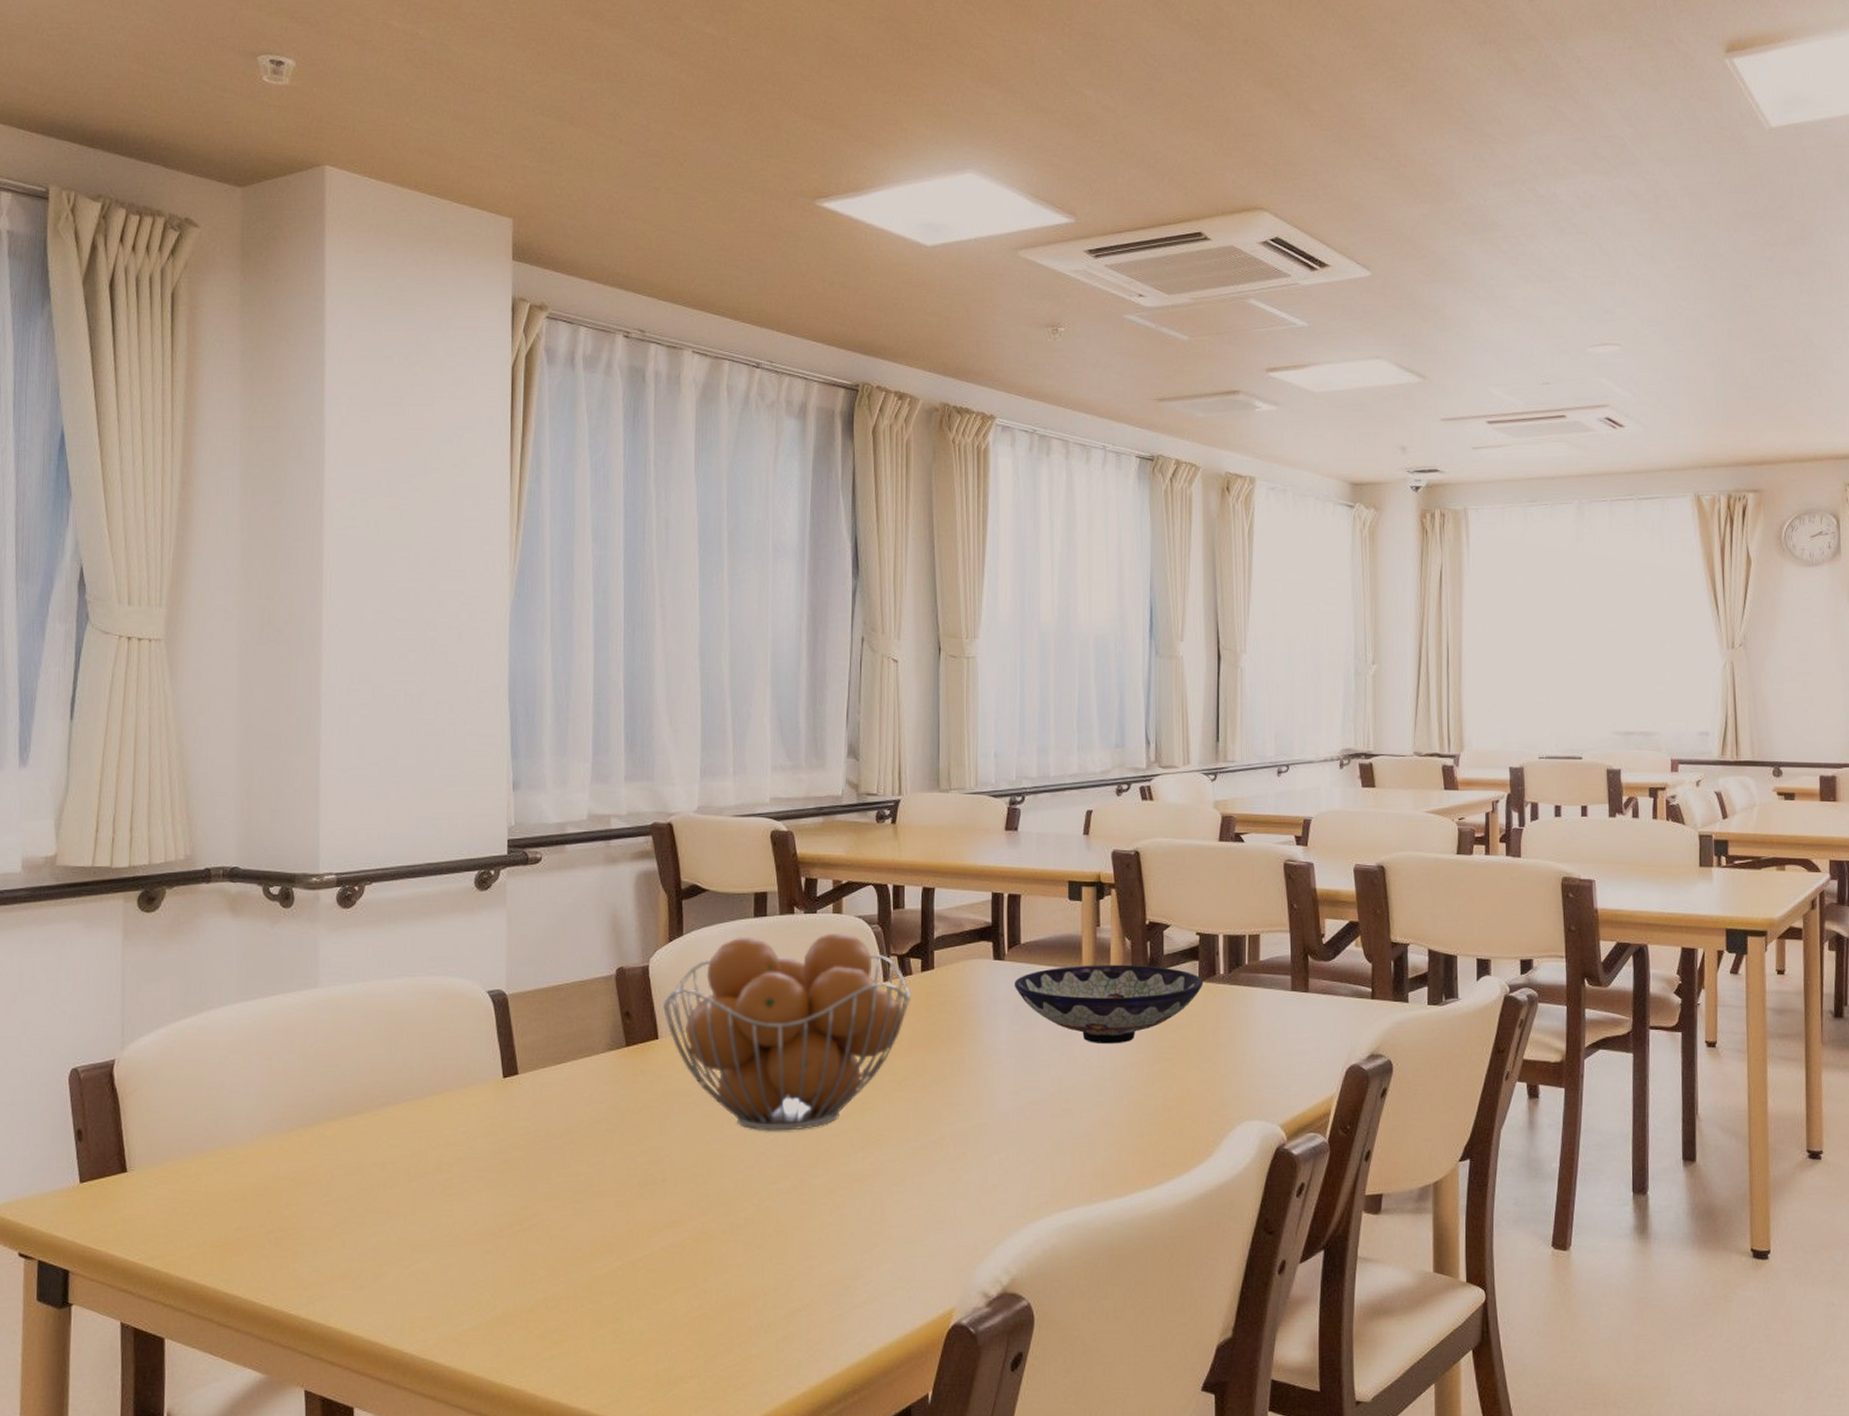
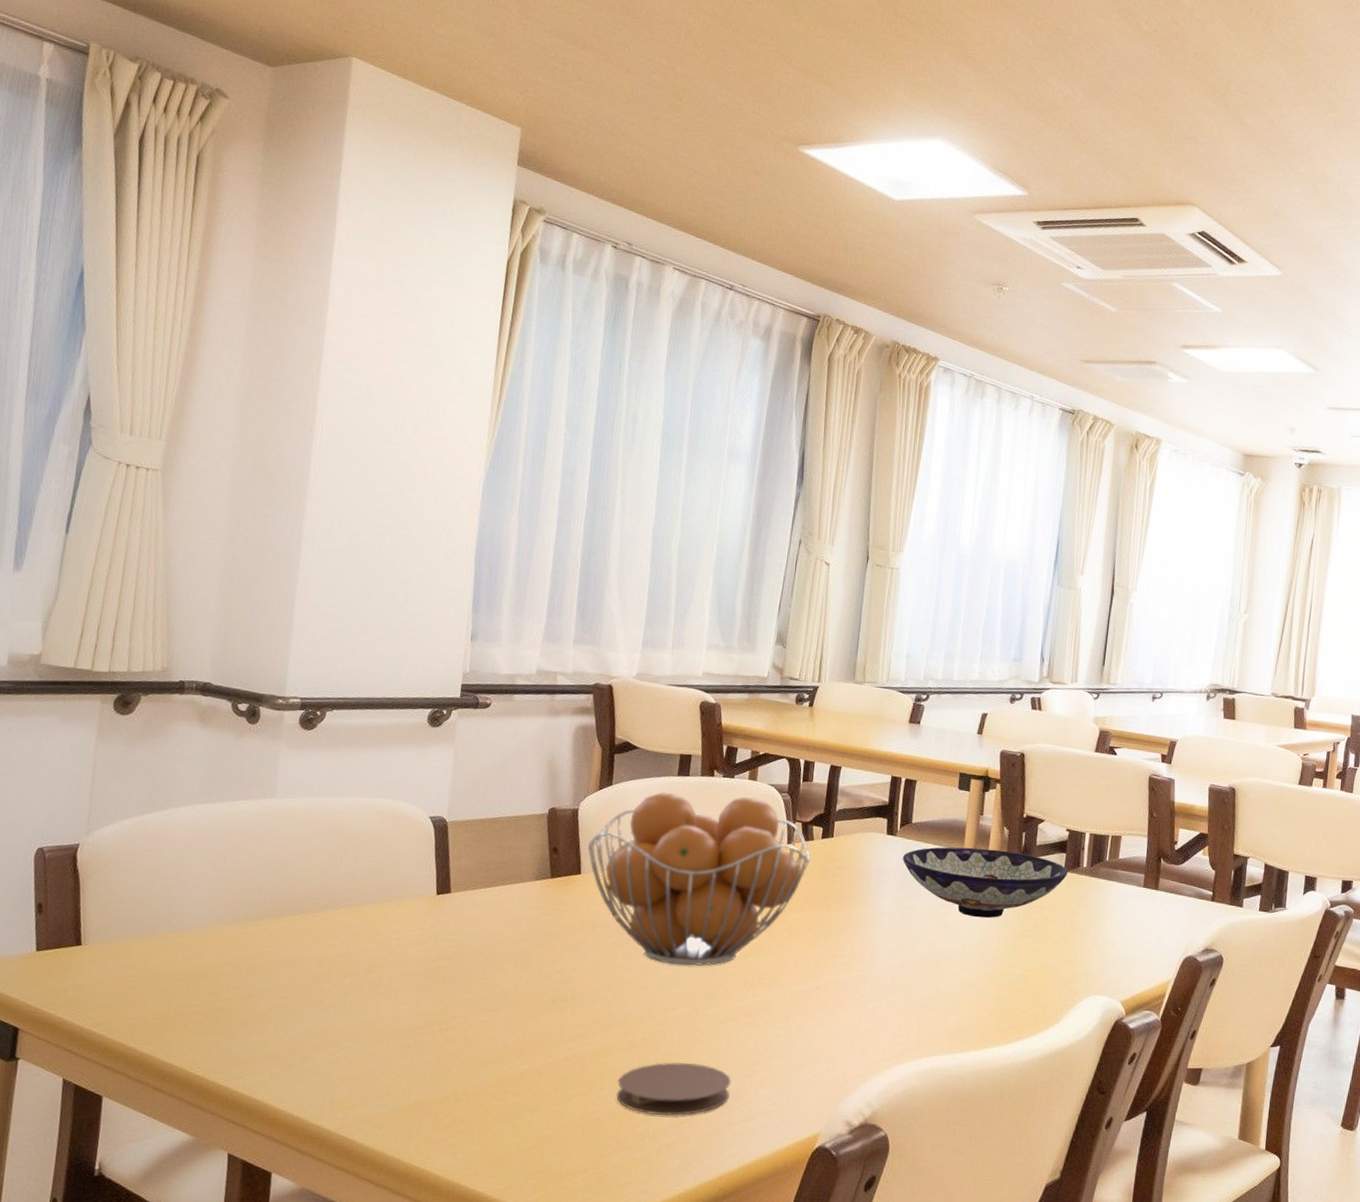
coaster: none [722,1241,848,1305] -> present [616,1062,731,1116]

